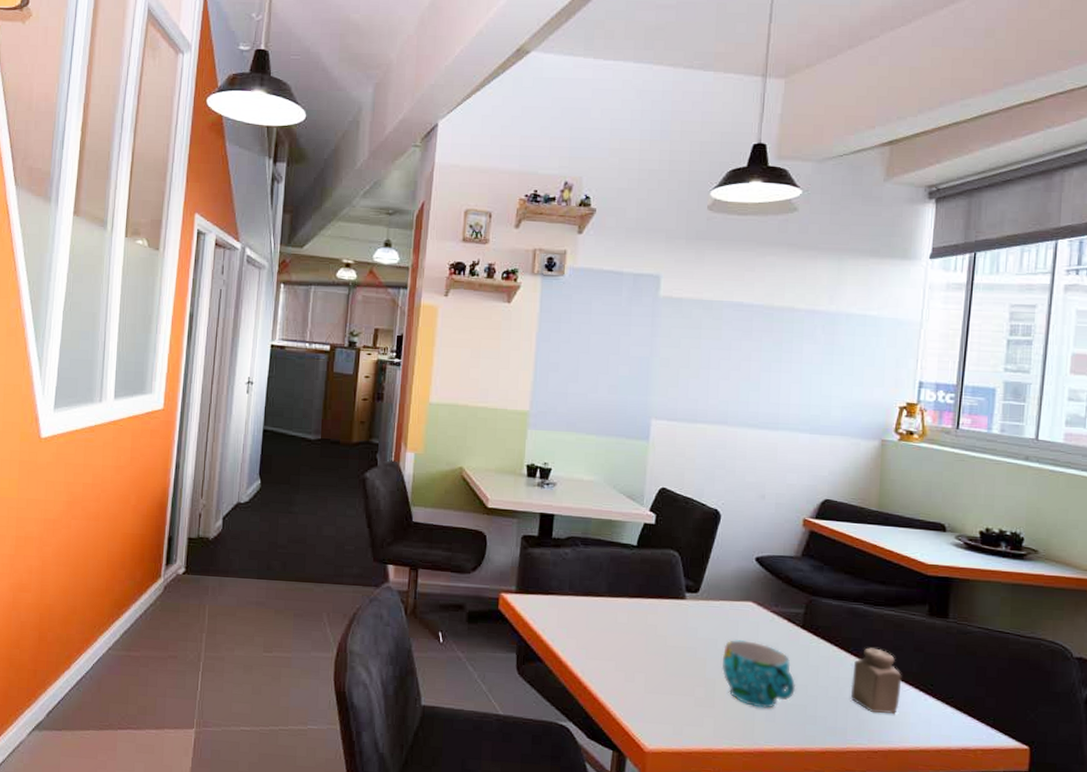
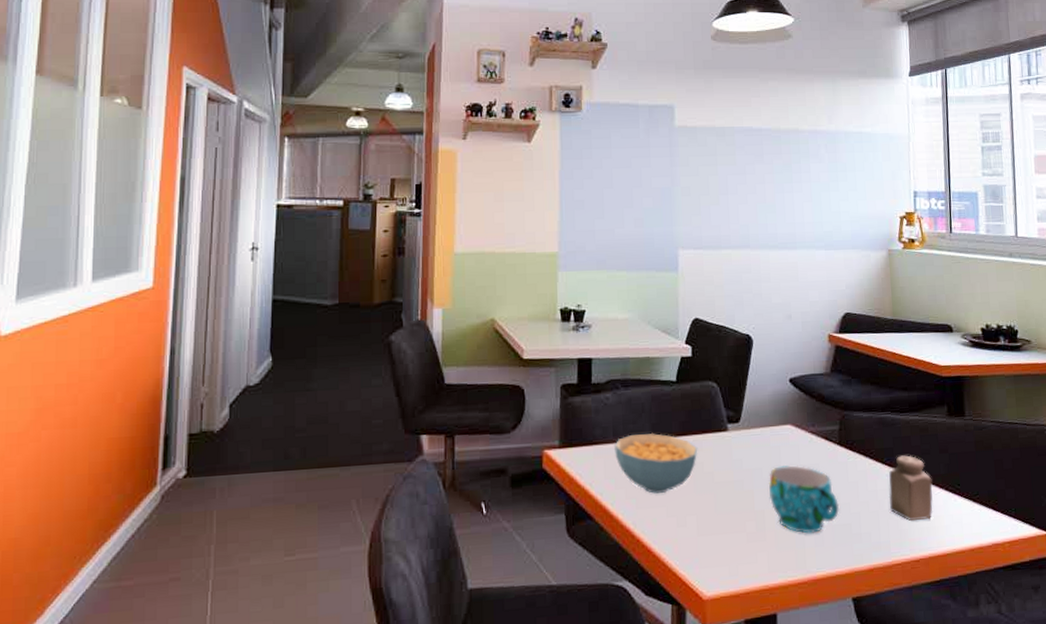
cereal bowl: none [569,590,653,649] -> present [614,432,698,494]

